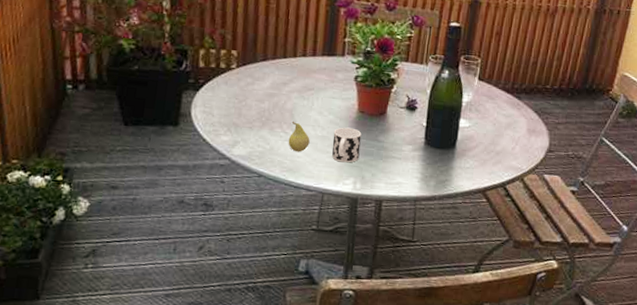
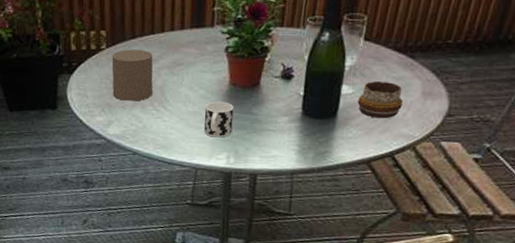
candle: none [240,70,284,123] -> present [112,49,153,101]
fruit: present [288,121,310,152] -> none [160,98,182,129]
decorative bowl: none [473,117,512,152] -> present [357,81,403,119]

